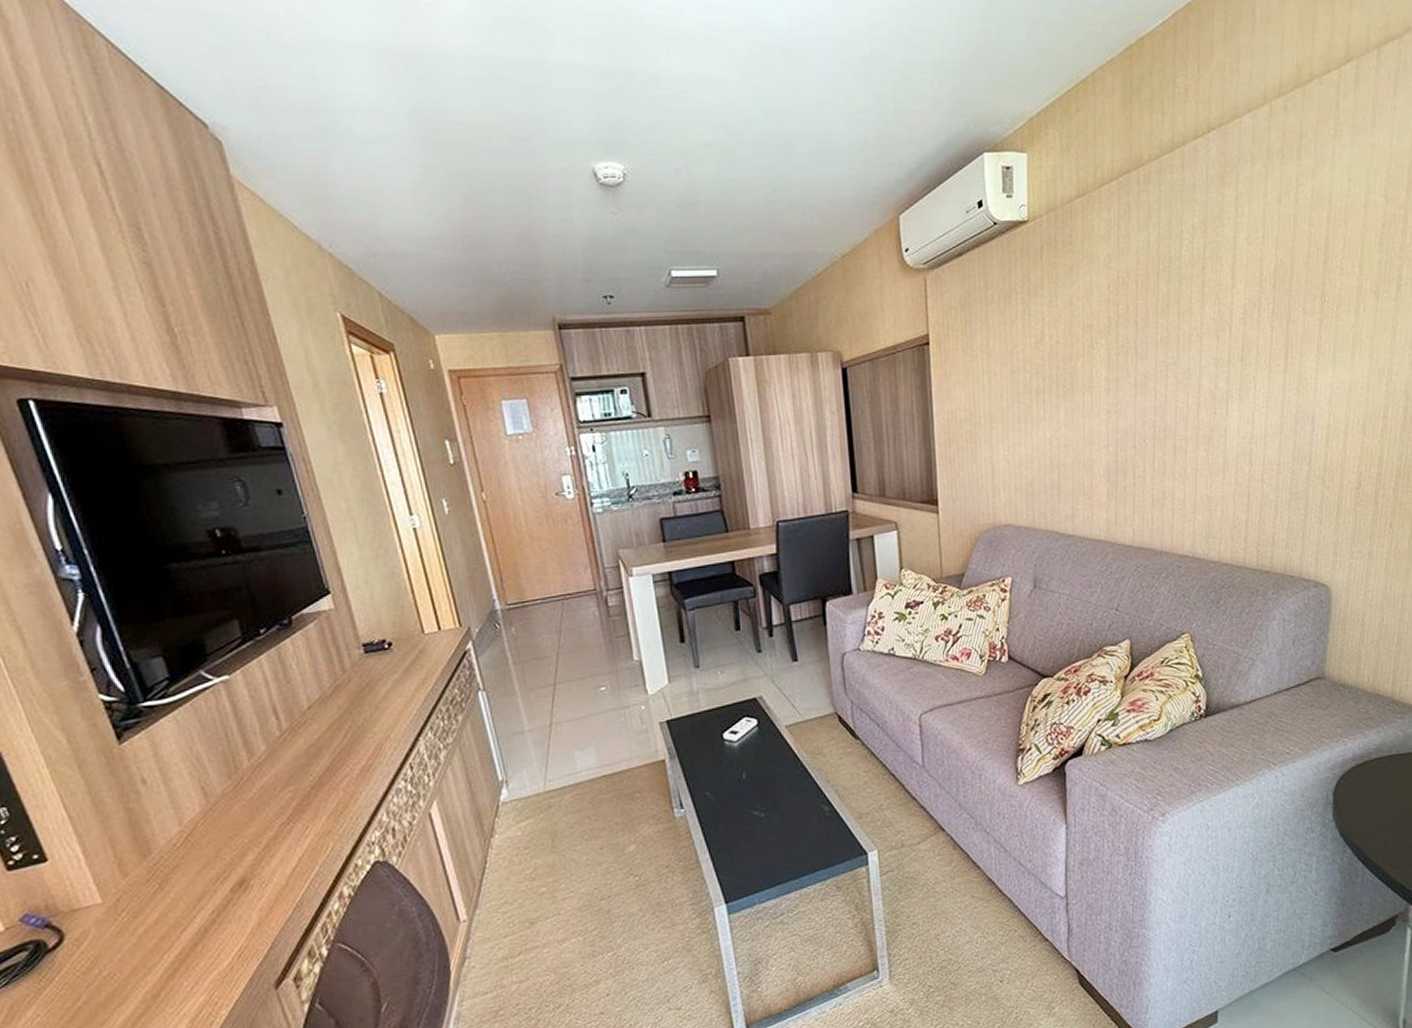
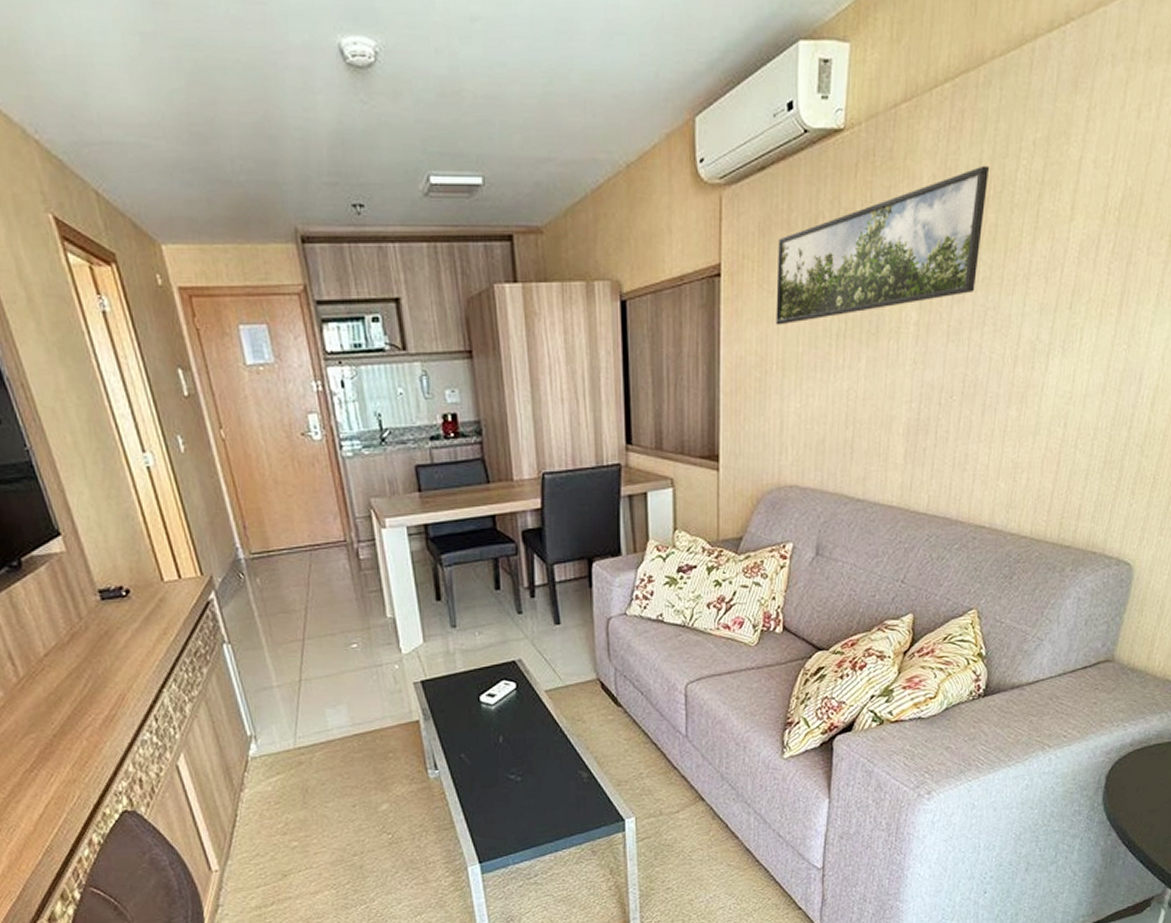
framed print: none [978,246,1157,384] -> present [776,165,990,325]

